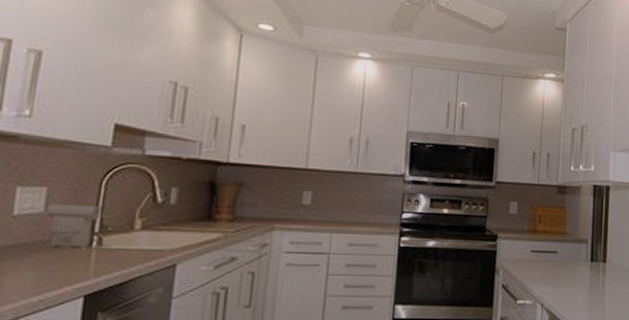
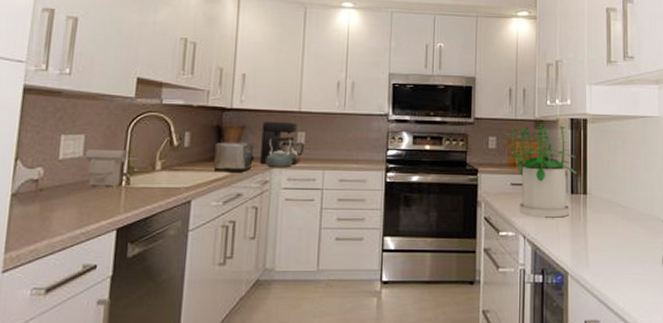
toaster: none [204,199,253,235] -> present [213,142,255,173]
coffee maker: none [259,178,310,228] -> present [260,121,304,166]
kettle: none [264,195,302,231] -> present [264,136,298,168]
potted plant: none [525,189,598,286] -> present [503,123,576,218]

